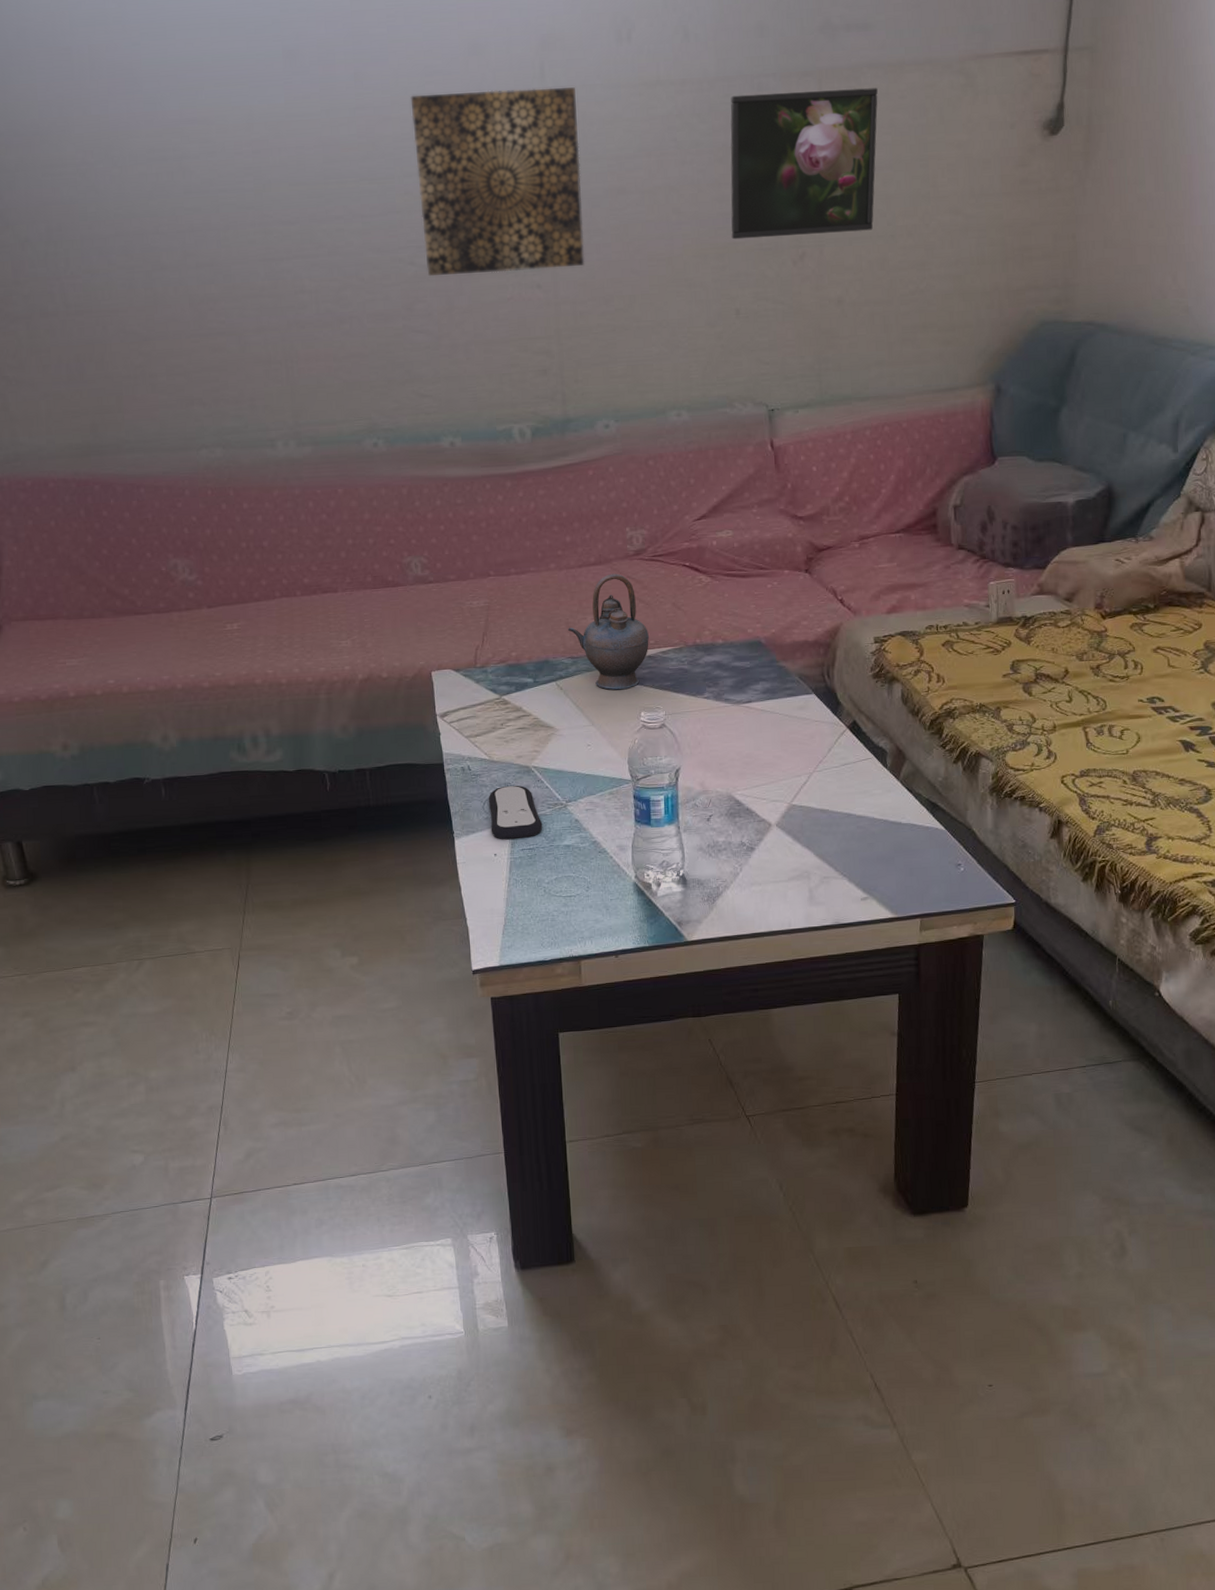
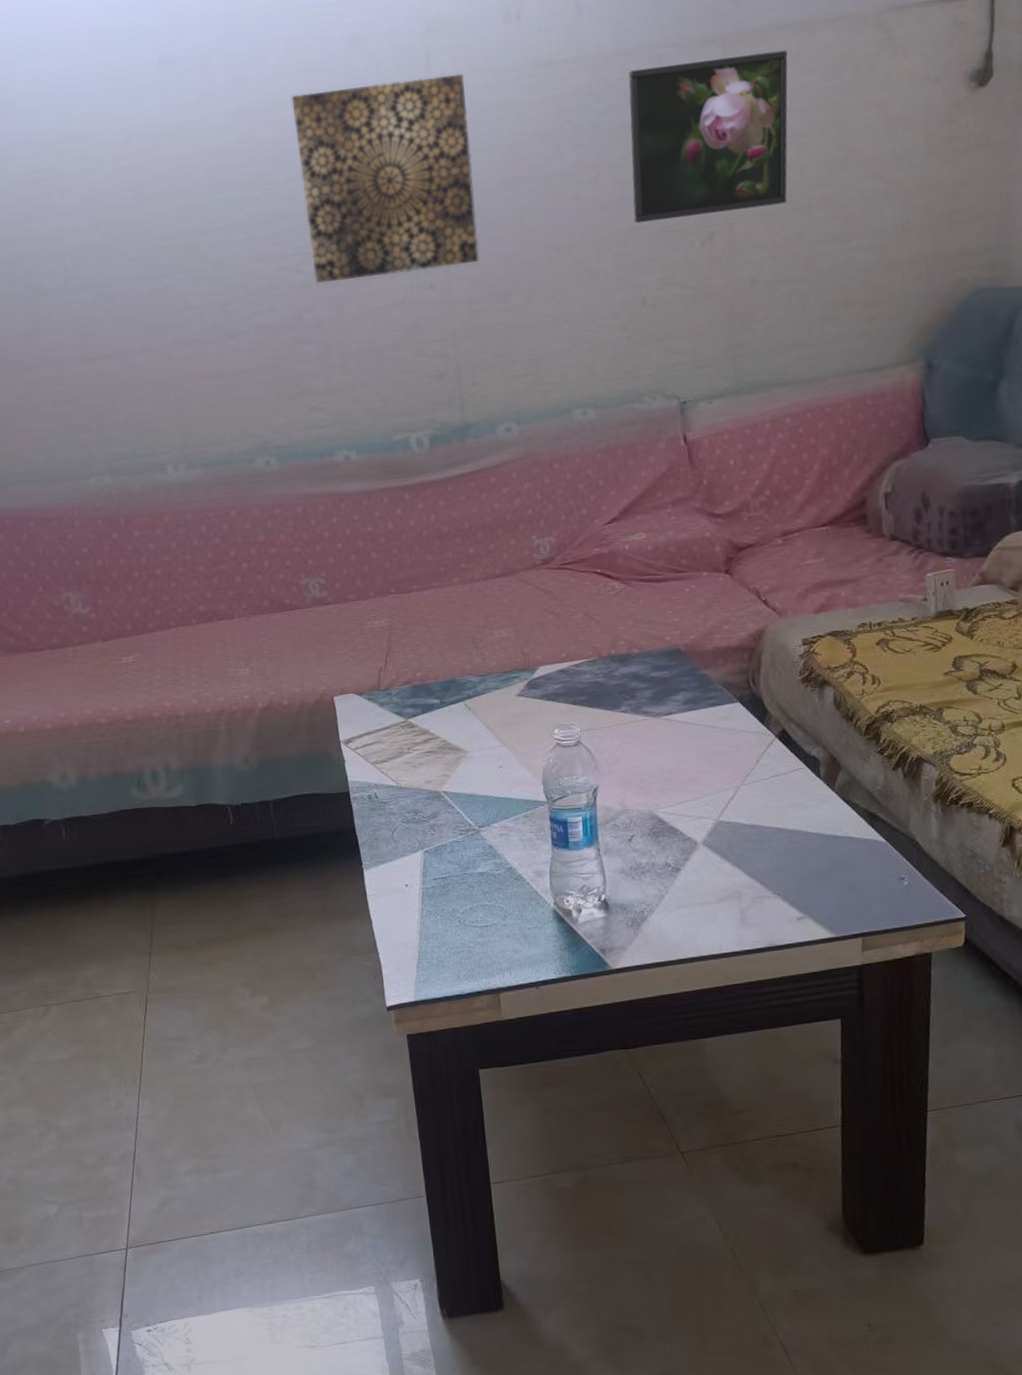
remote control: present [488,785,543,840] -> none [397,811,455,870]
teapot: present [568,573,649,690] -> none [475,584,561,708]

